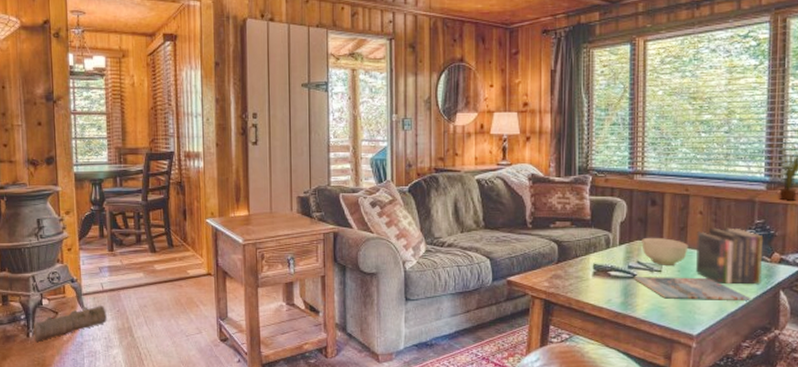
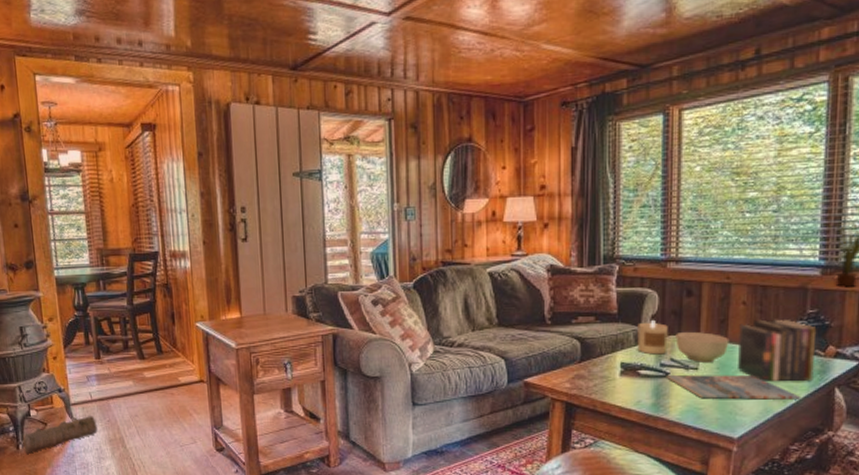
candle: none [608,227,635,258] -> present [637,320,668,355]

